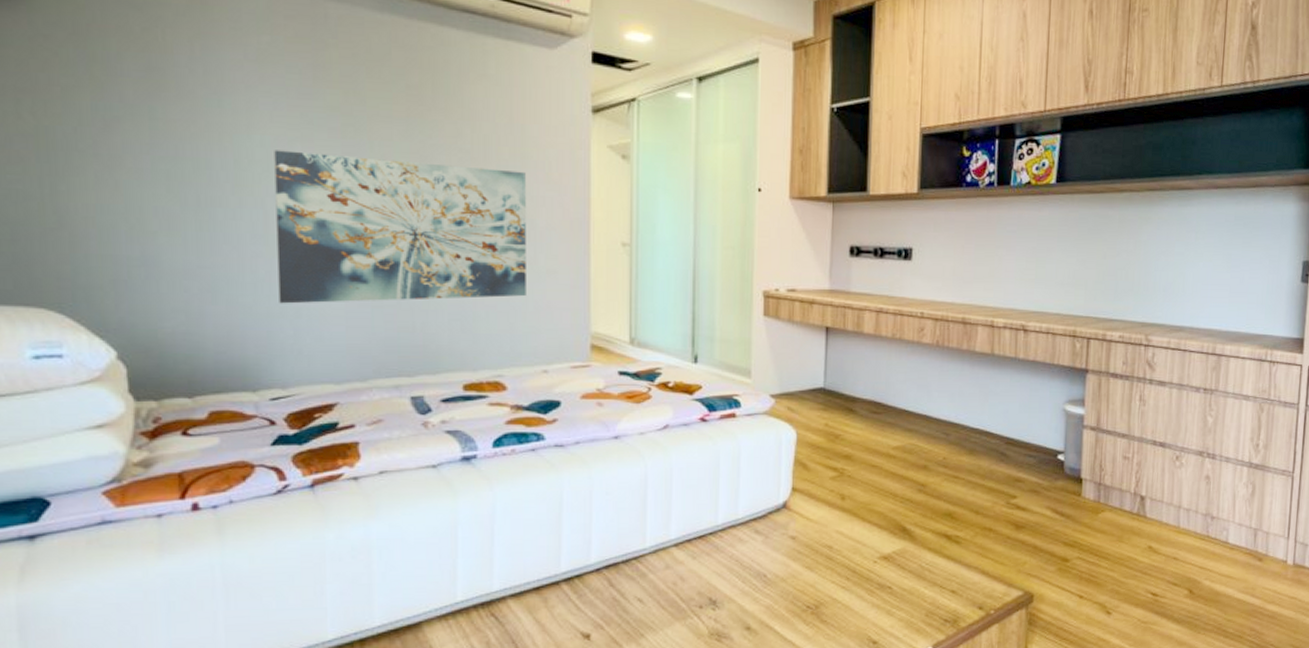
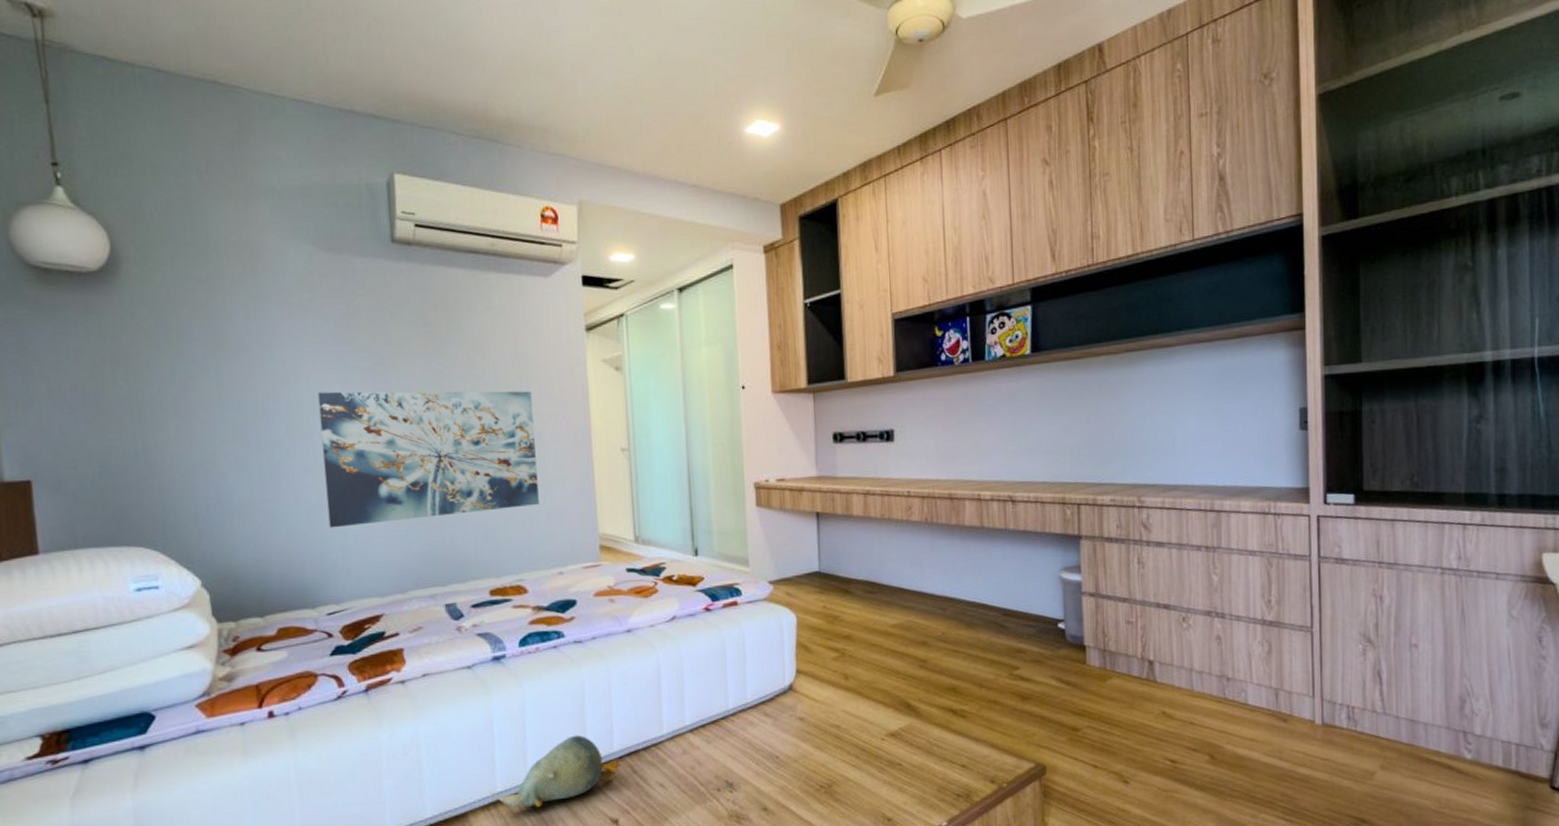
plush toy: none [448,544,598,620] -> present [489,735,622,809]

